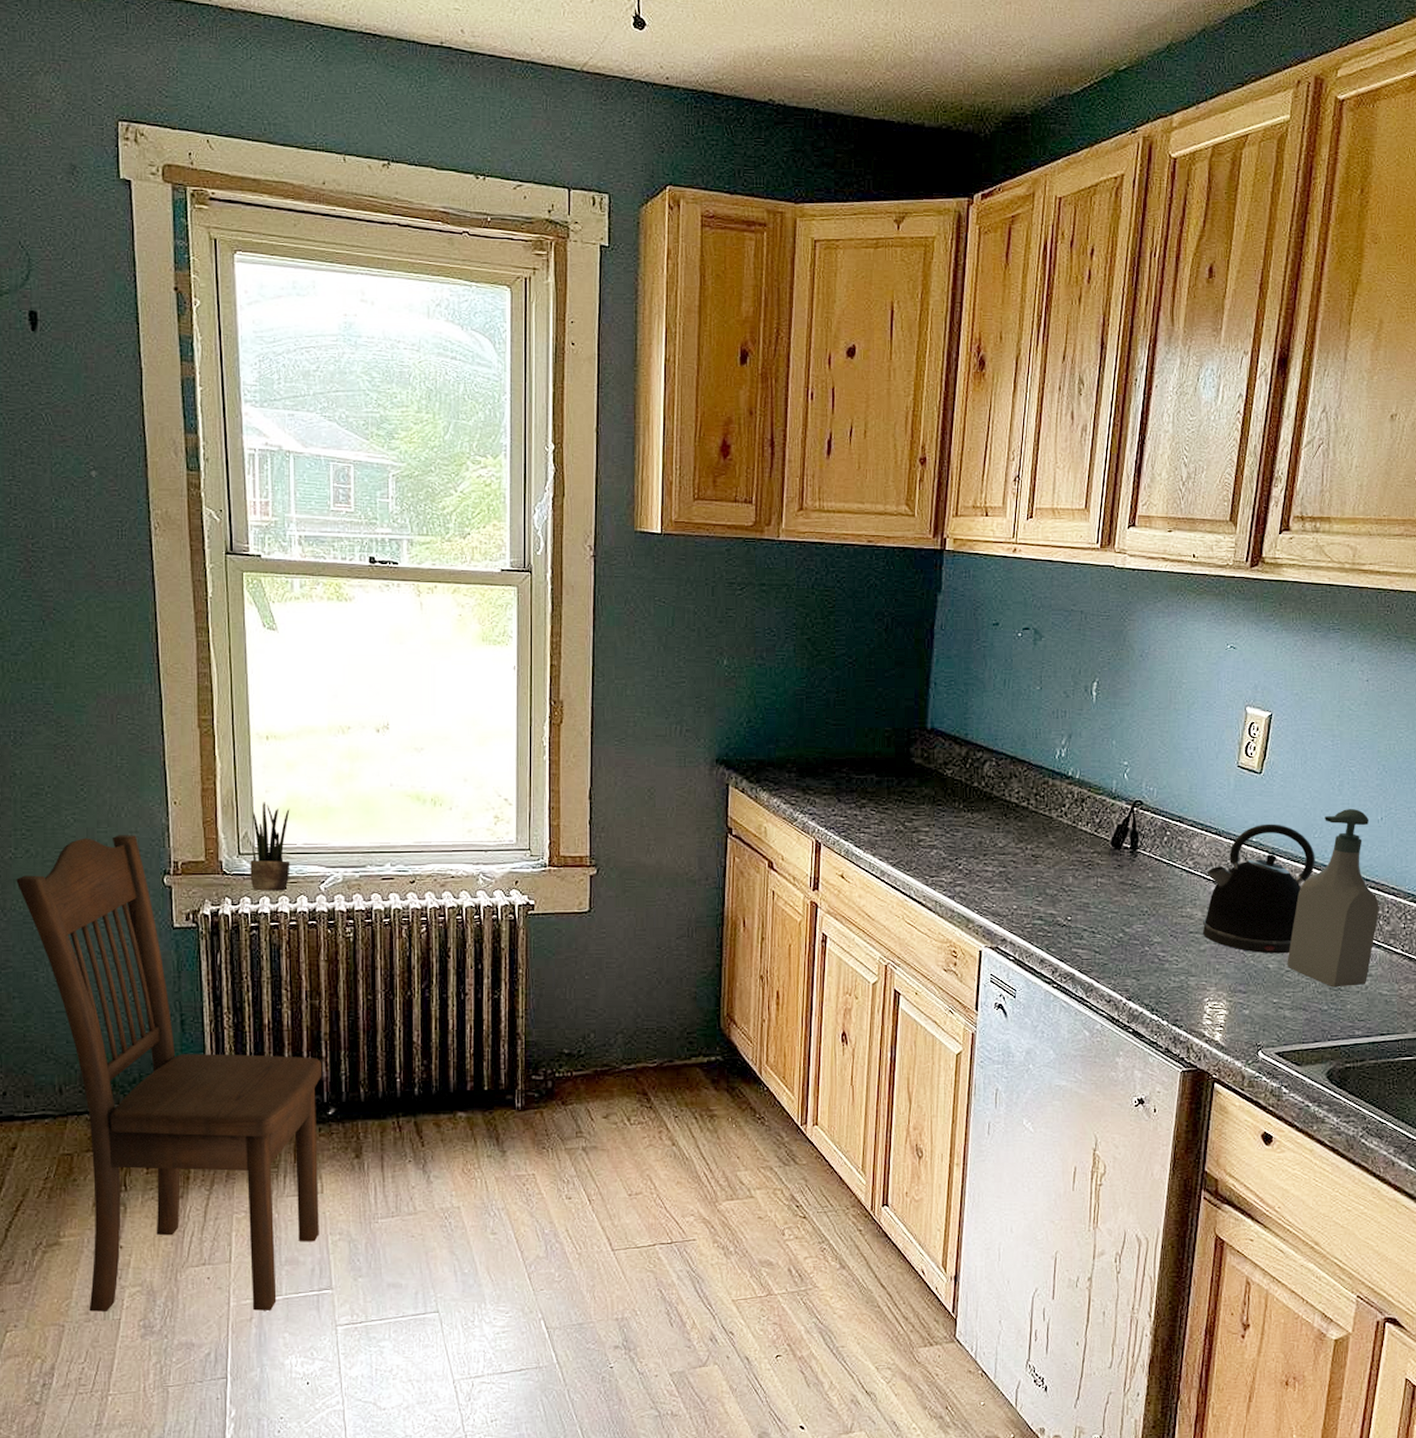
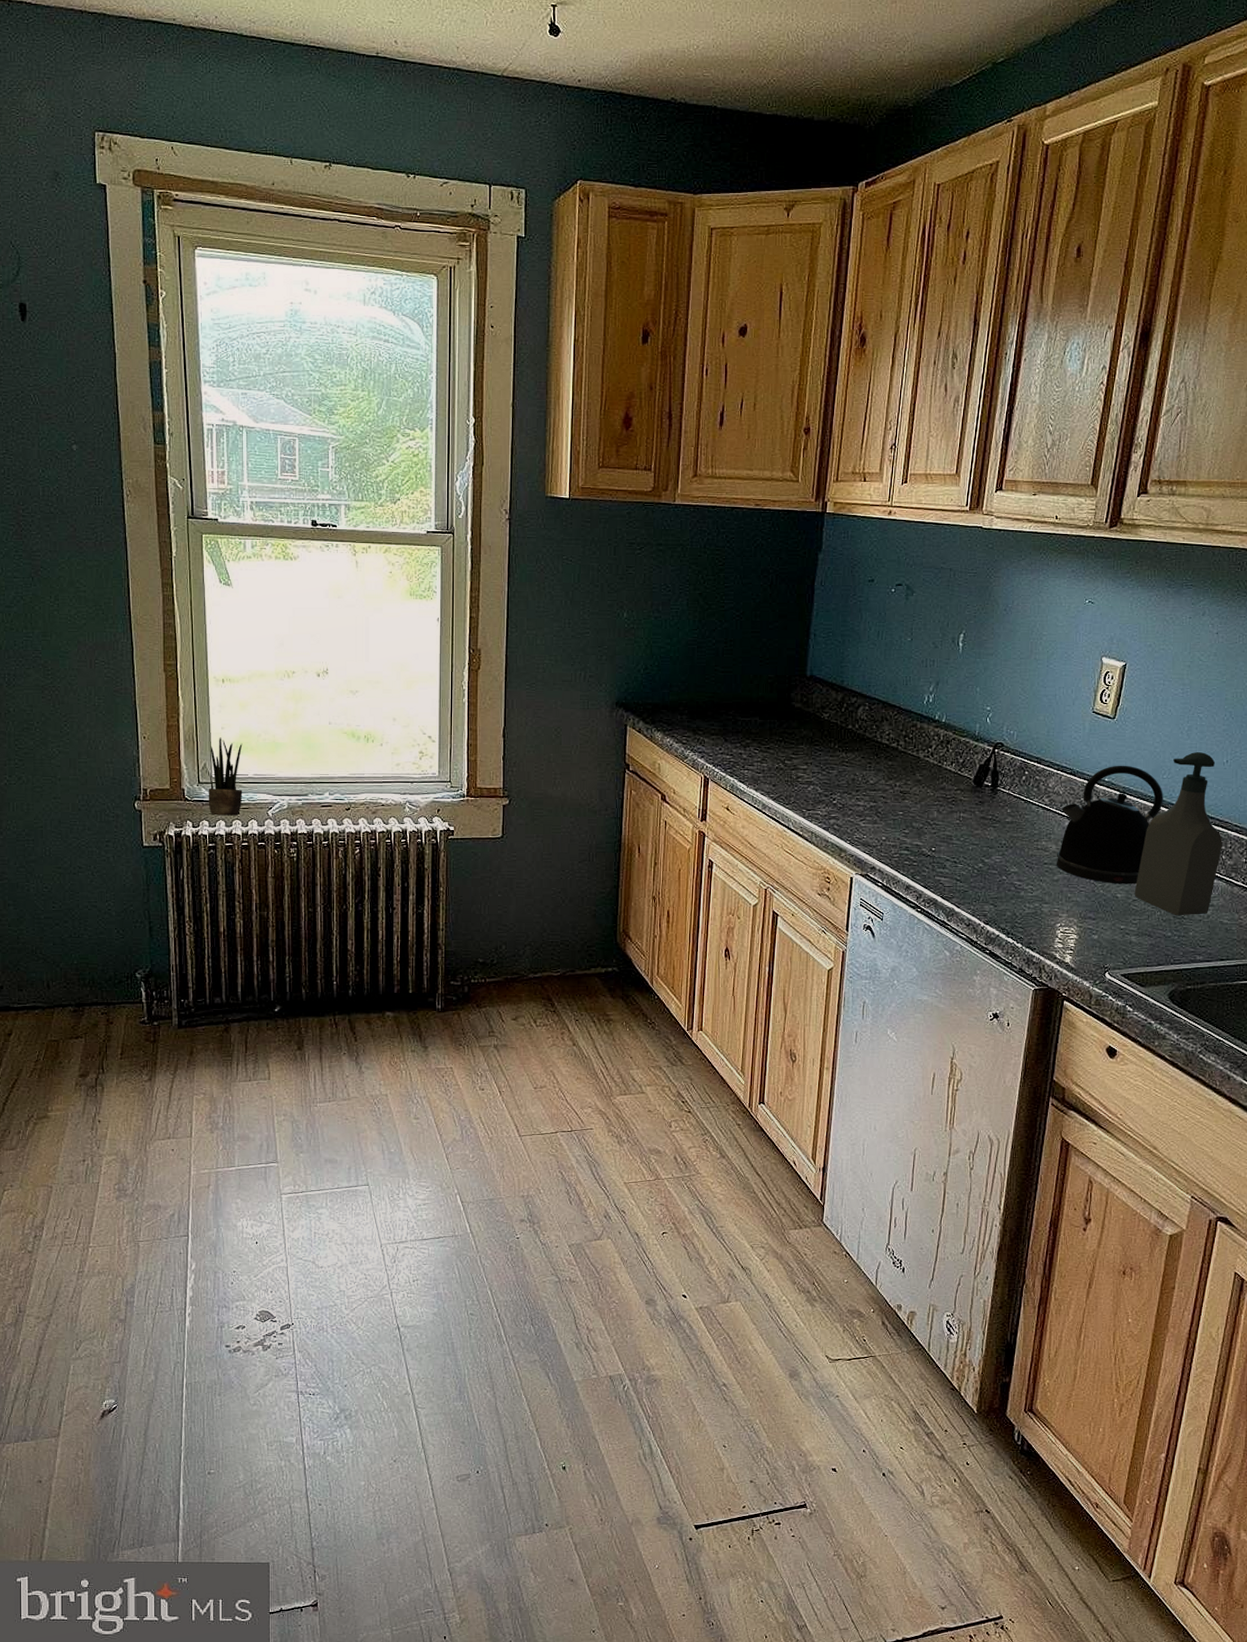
dining chair: present [16,835,322,1312] -> none [10,765,270,1179]

